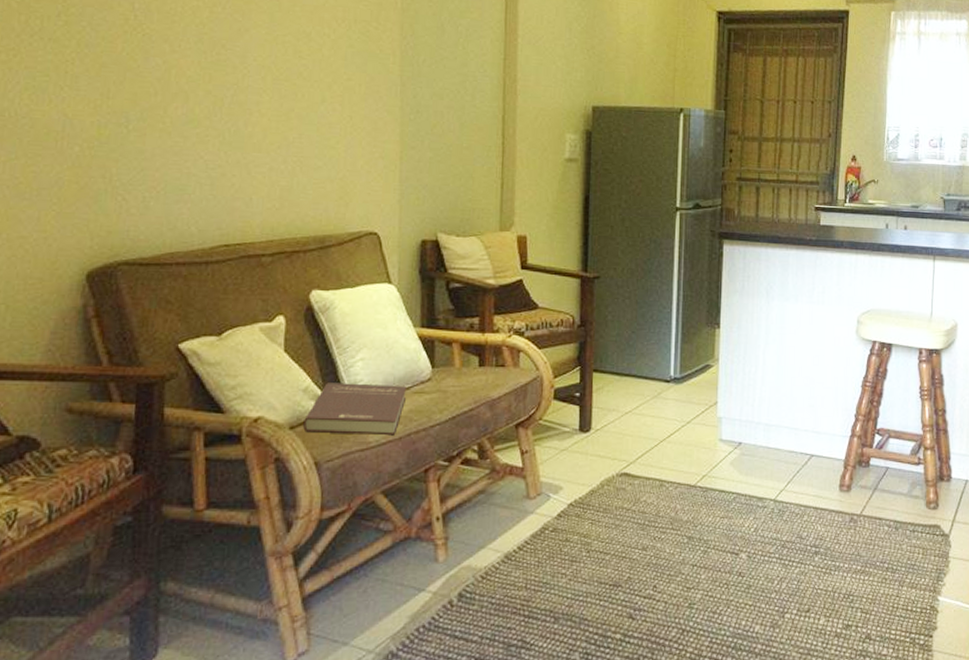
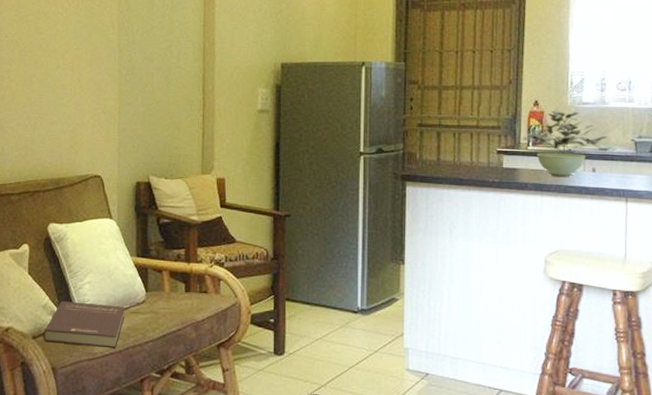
potted plant: none [838,165,920,212] -> present [521,109,608,154]
bowl: none [852,209,899,236] -> present [536,152,586,178]

